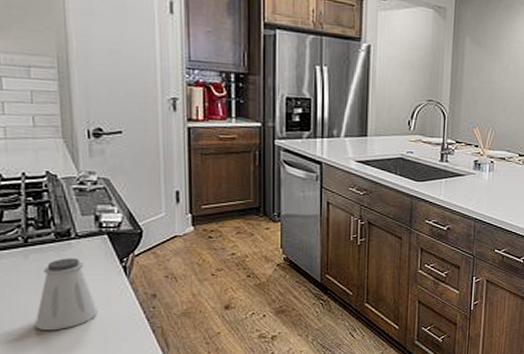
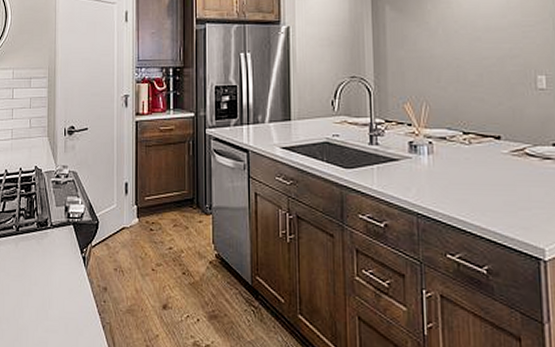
saltshaker: present [35,258,98,331] -> none [18,247,62,318]

